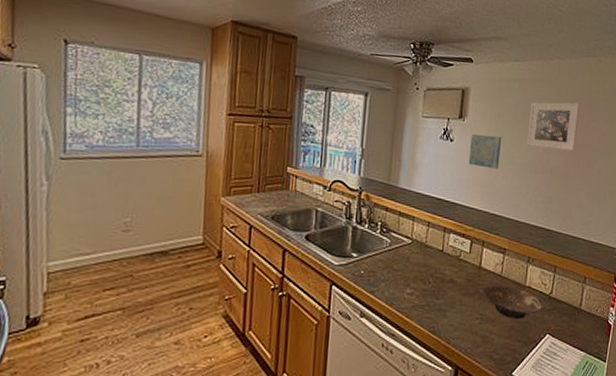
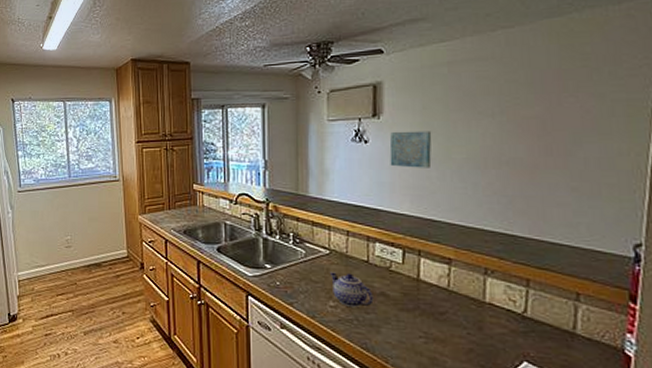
teapot: none [410,260,444,295] -> present [331,272,374,308]
bowl: present [482,285,542,319] -> none [425,300,512,341]
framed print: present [526,102,580,151] -> none [466,77,545,137]

